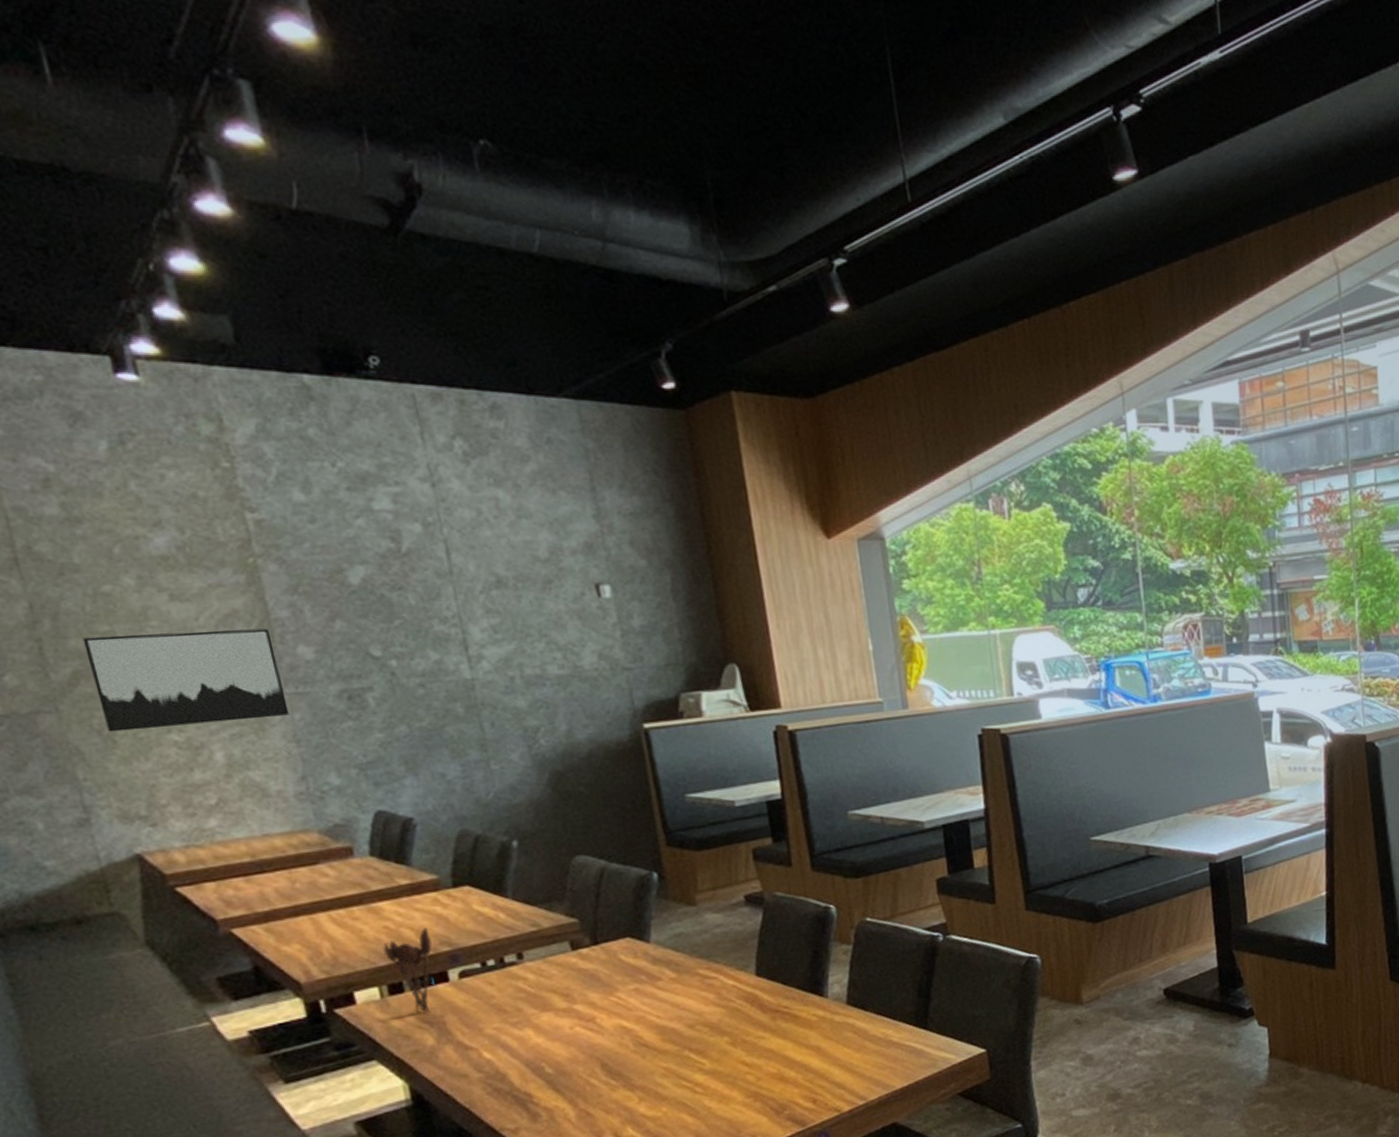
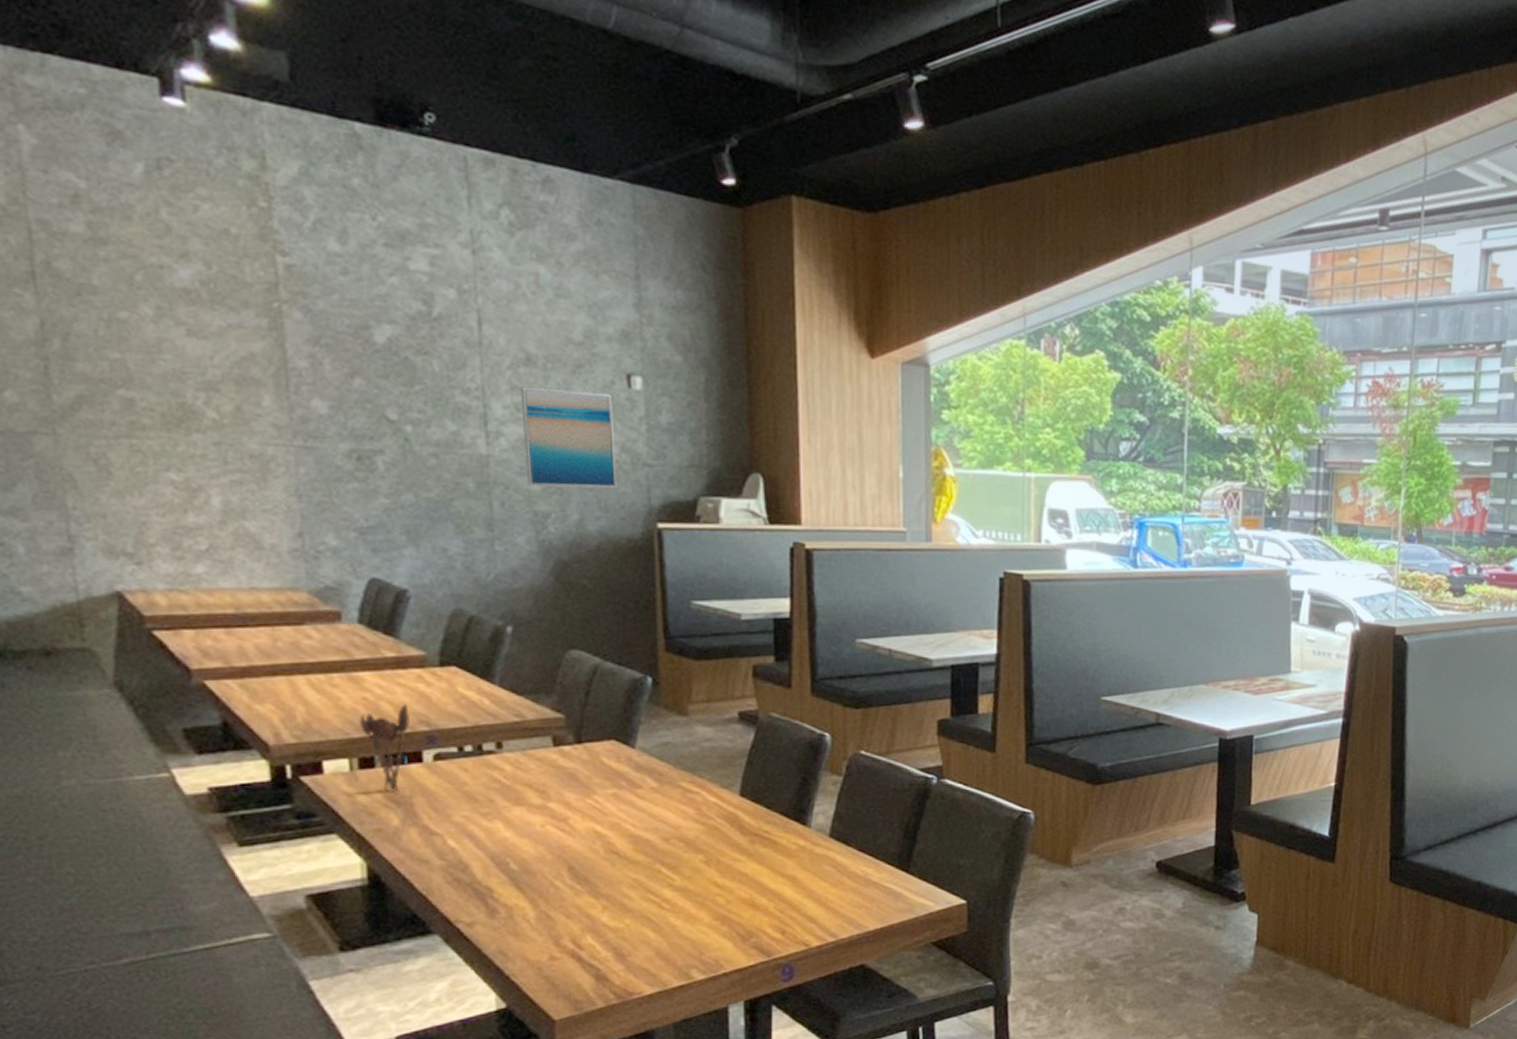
wall art: present [82,628,290,732] -> none [91,362,295,468]
wall art: none [495,605,600,704] -> present [520,386,617,489]

